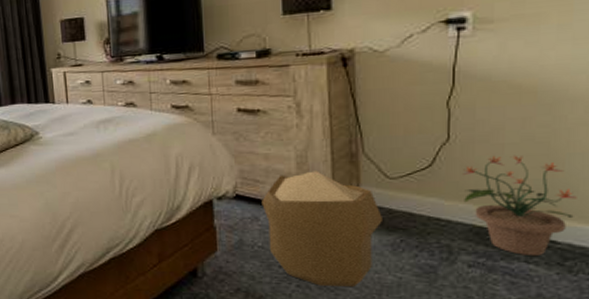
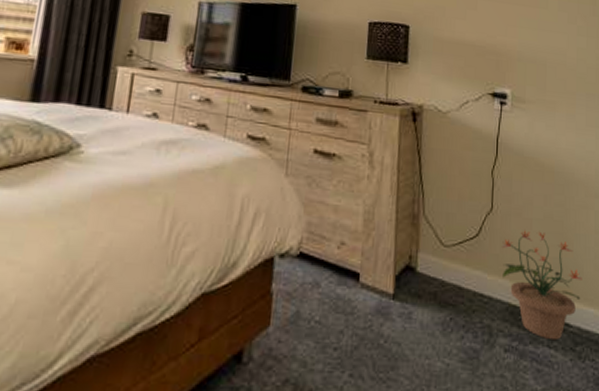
pouf: present [262,171,382,286] -> none [325,230,436,375]

